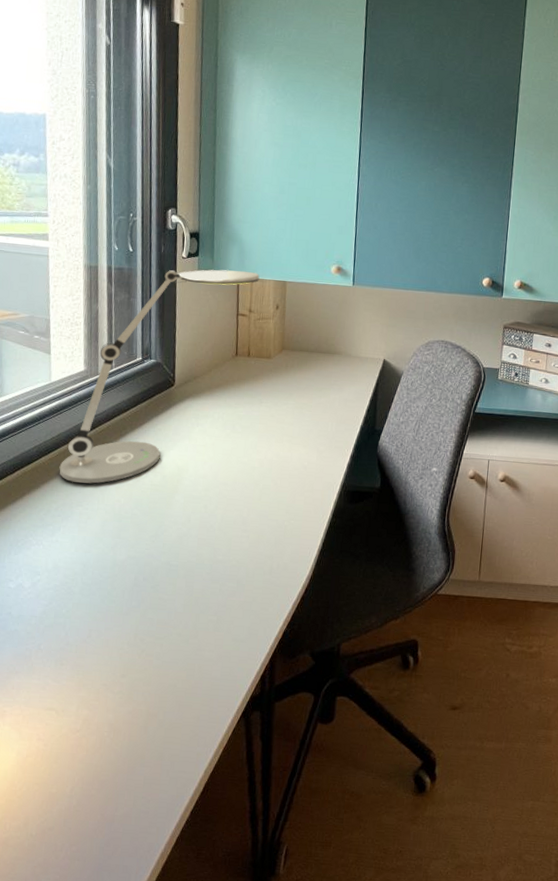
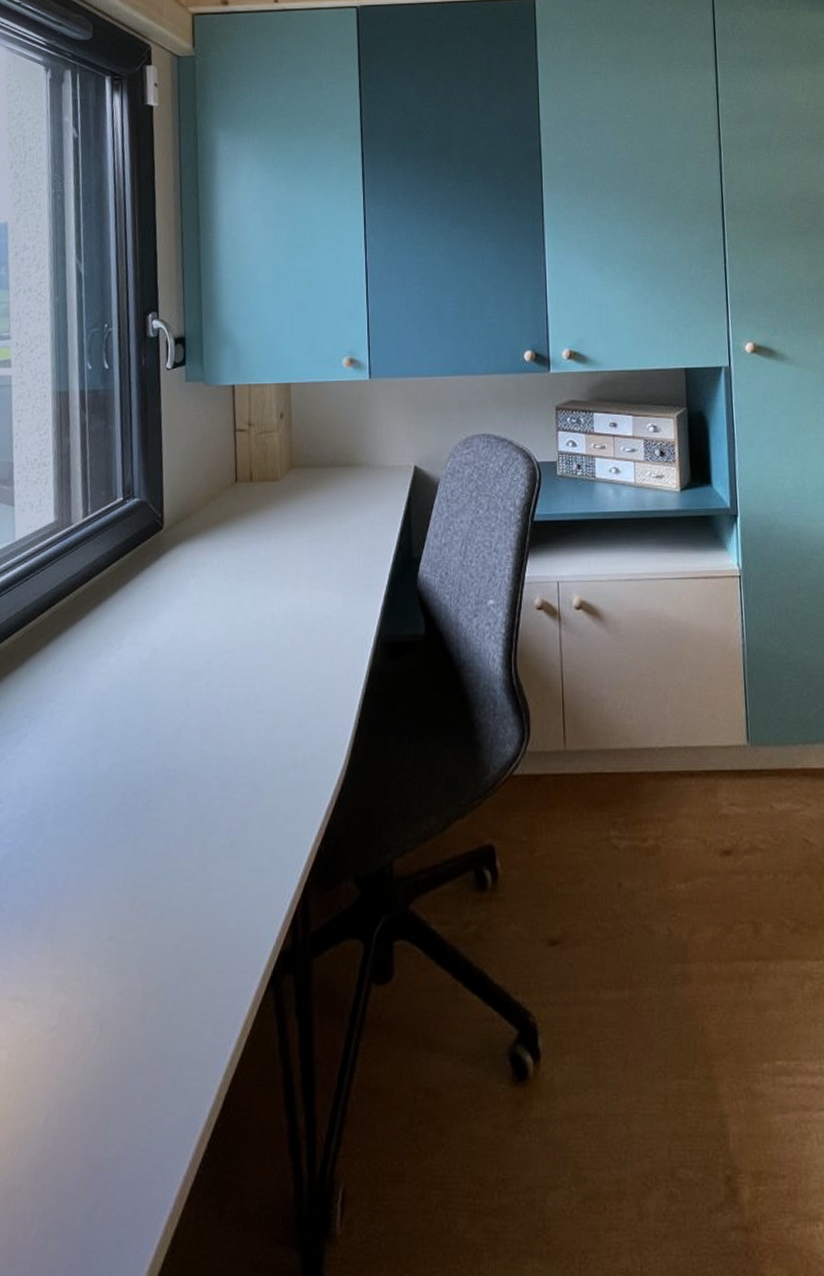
desk lamp: present [59,269,260,484] -> none [25,376,259,669]

